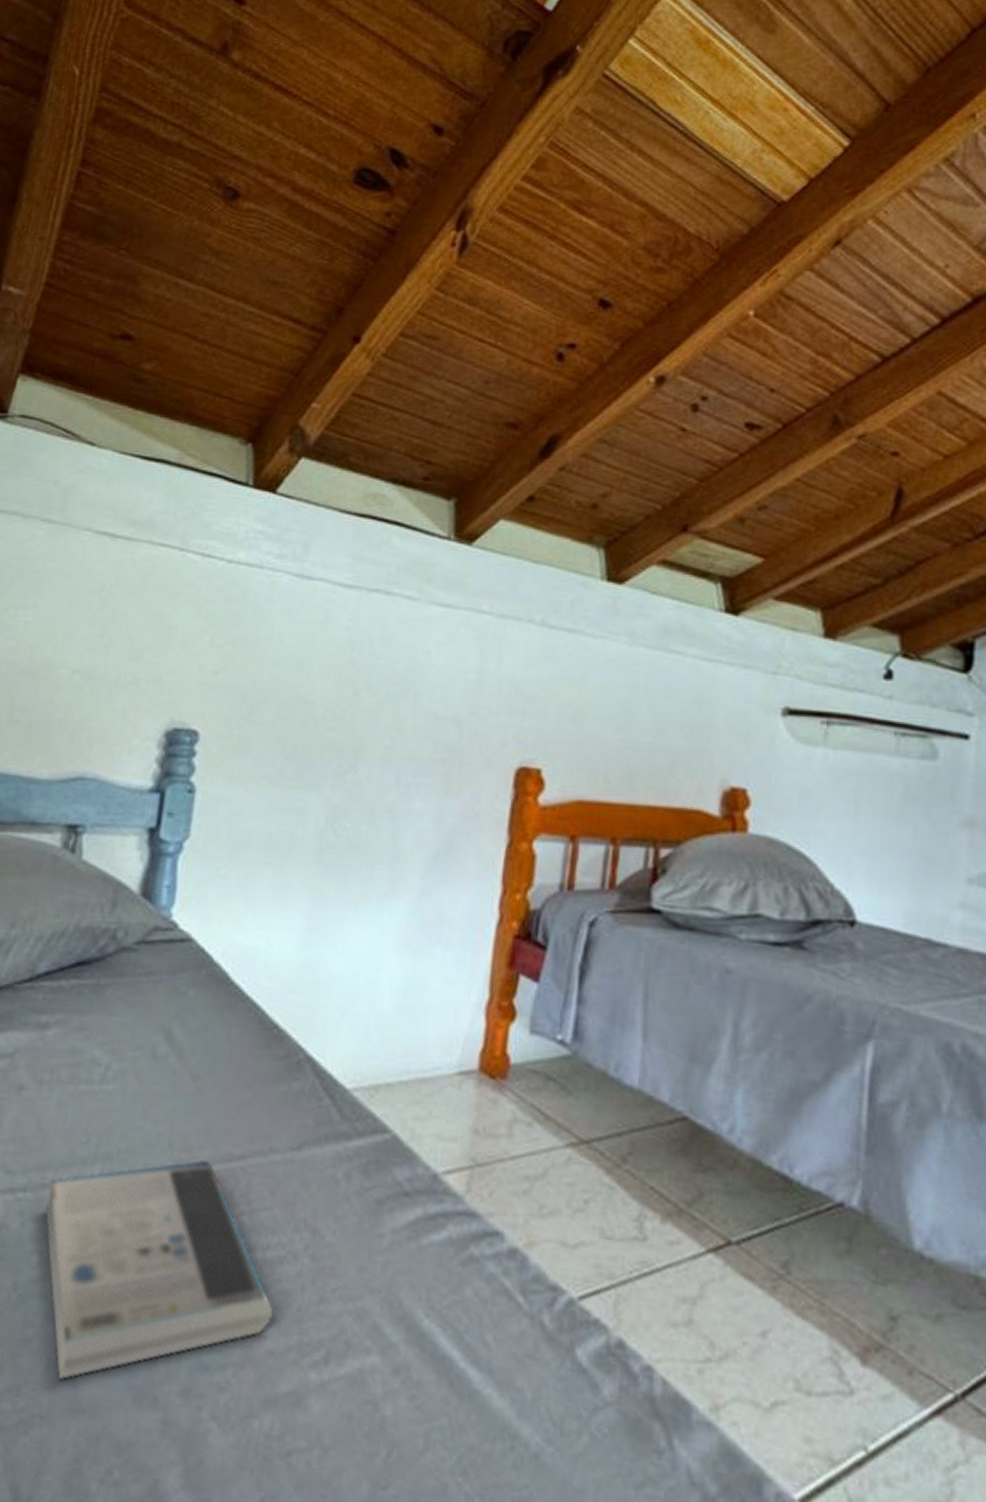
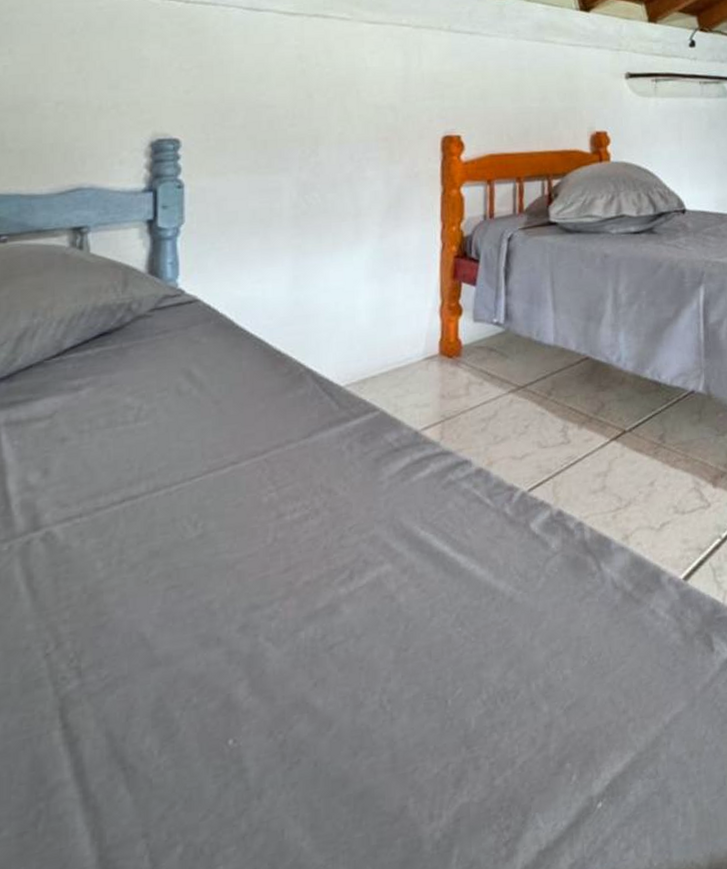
book: present [44,1161,273,1380] -> none [101,461,304,646]

